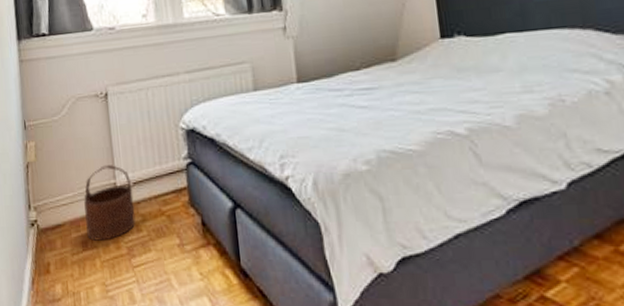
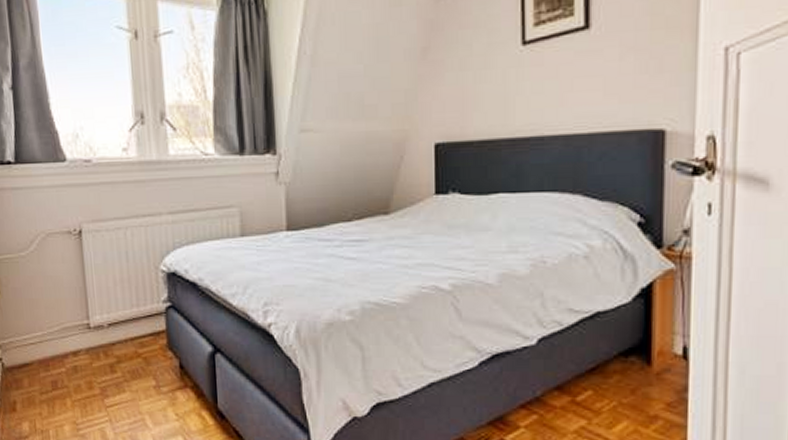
wooden bucket: present [84,165,136,241] -> none [54,305,110,381]

